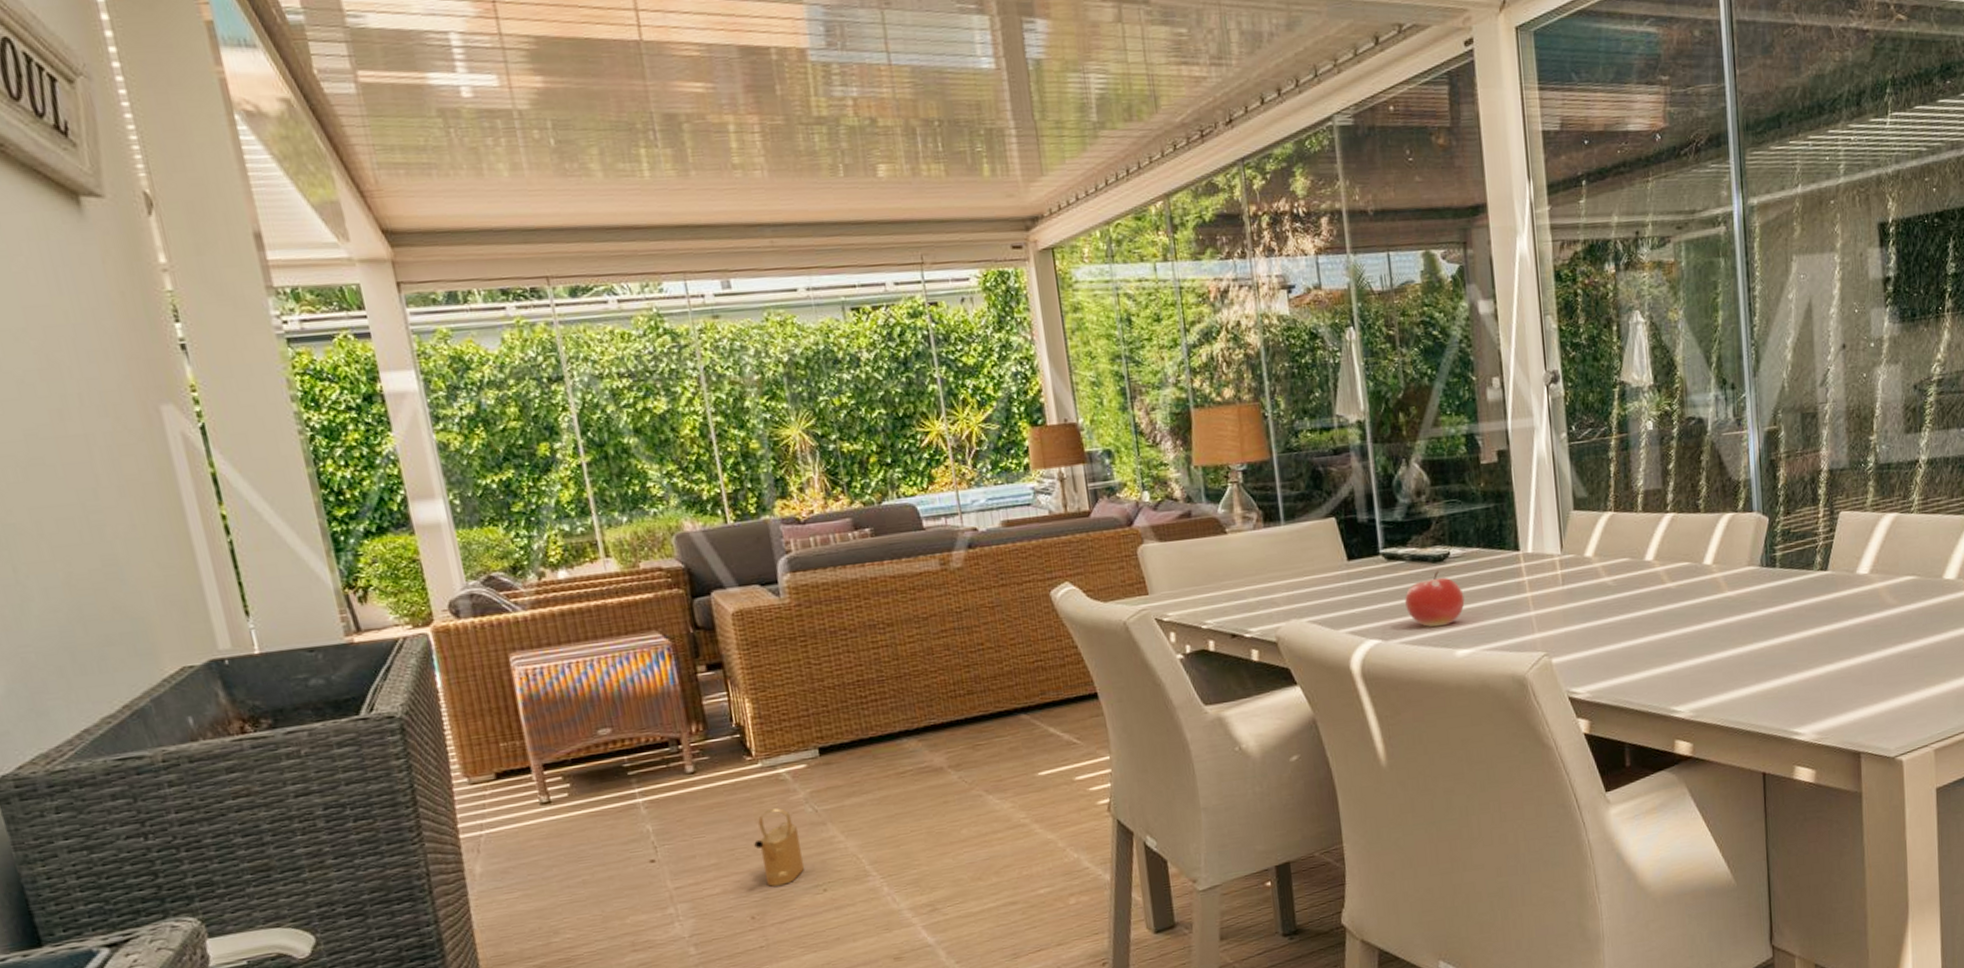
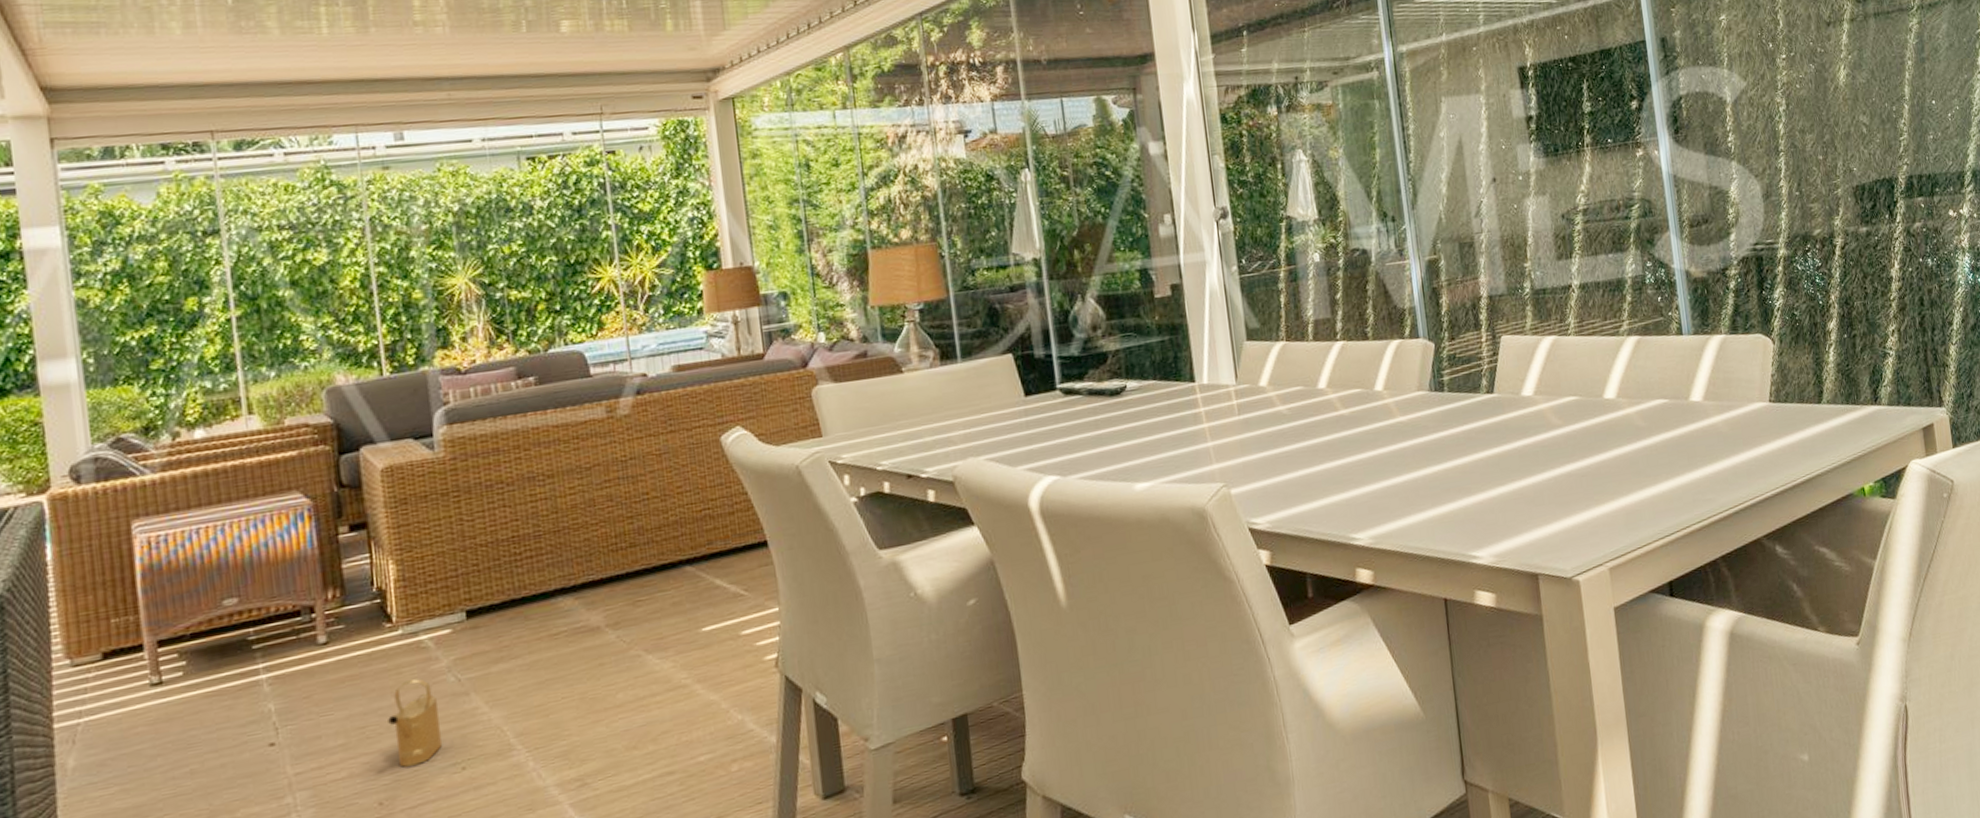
fruit: present [1405,570,1465,628] -> none [1082,404,1143,462]

